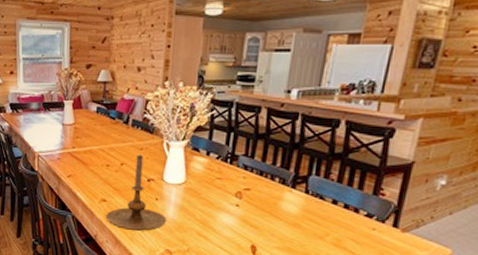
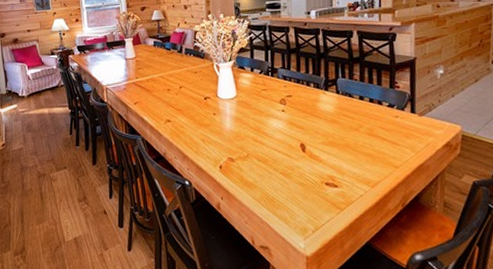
candle holder: present [105,154,167,232] -> none [172,77,226,145]

